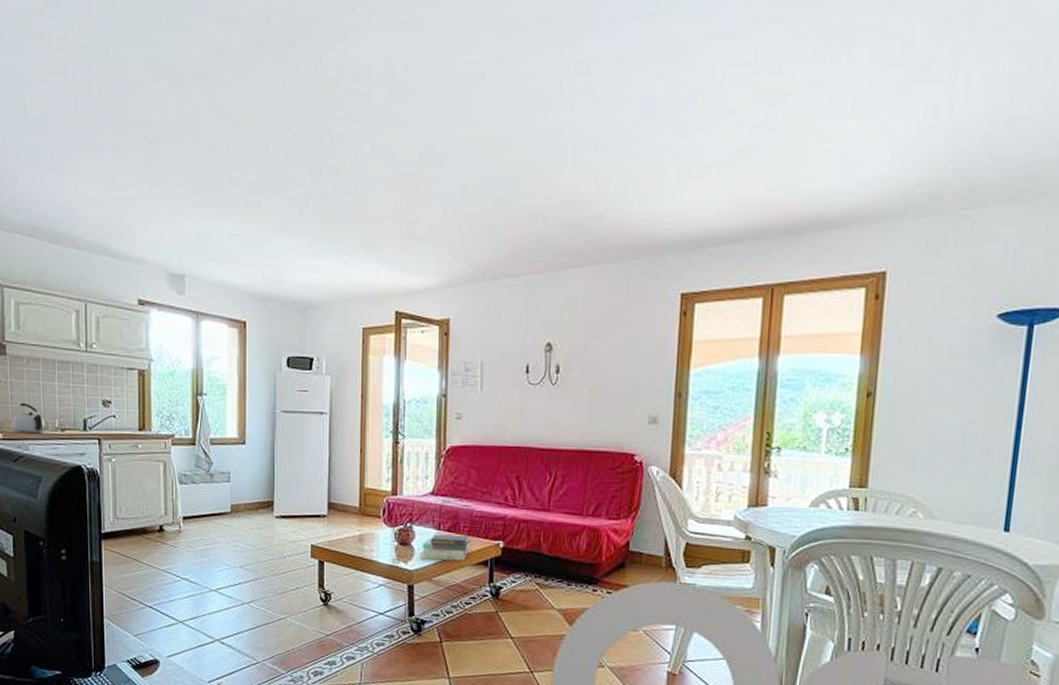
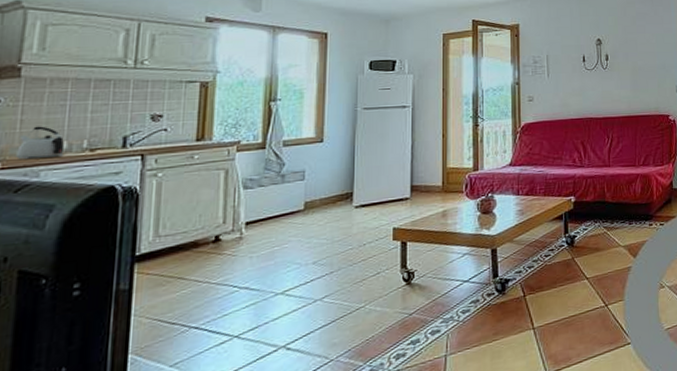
books: present [421,535,471,562] -> none [502,196,547,223]

